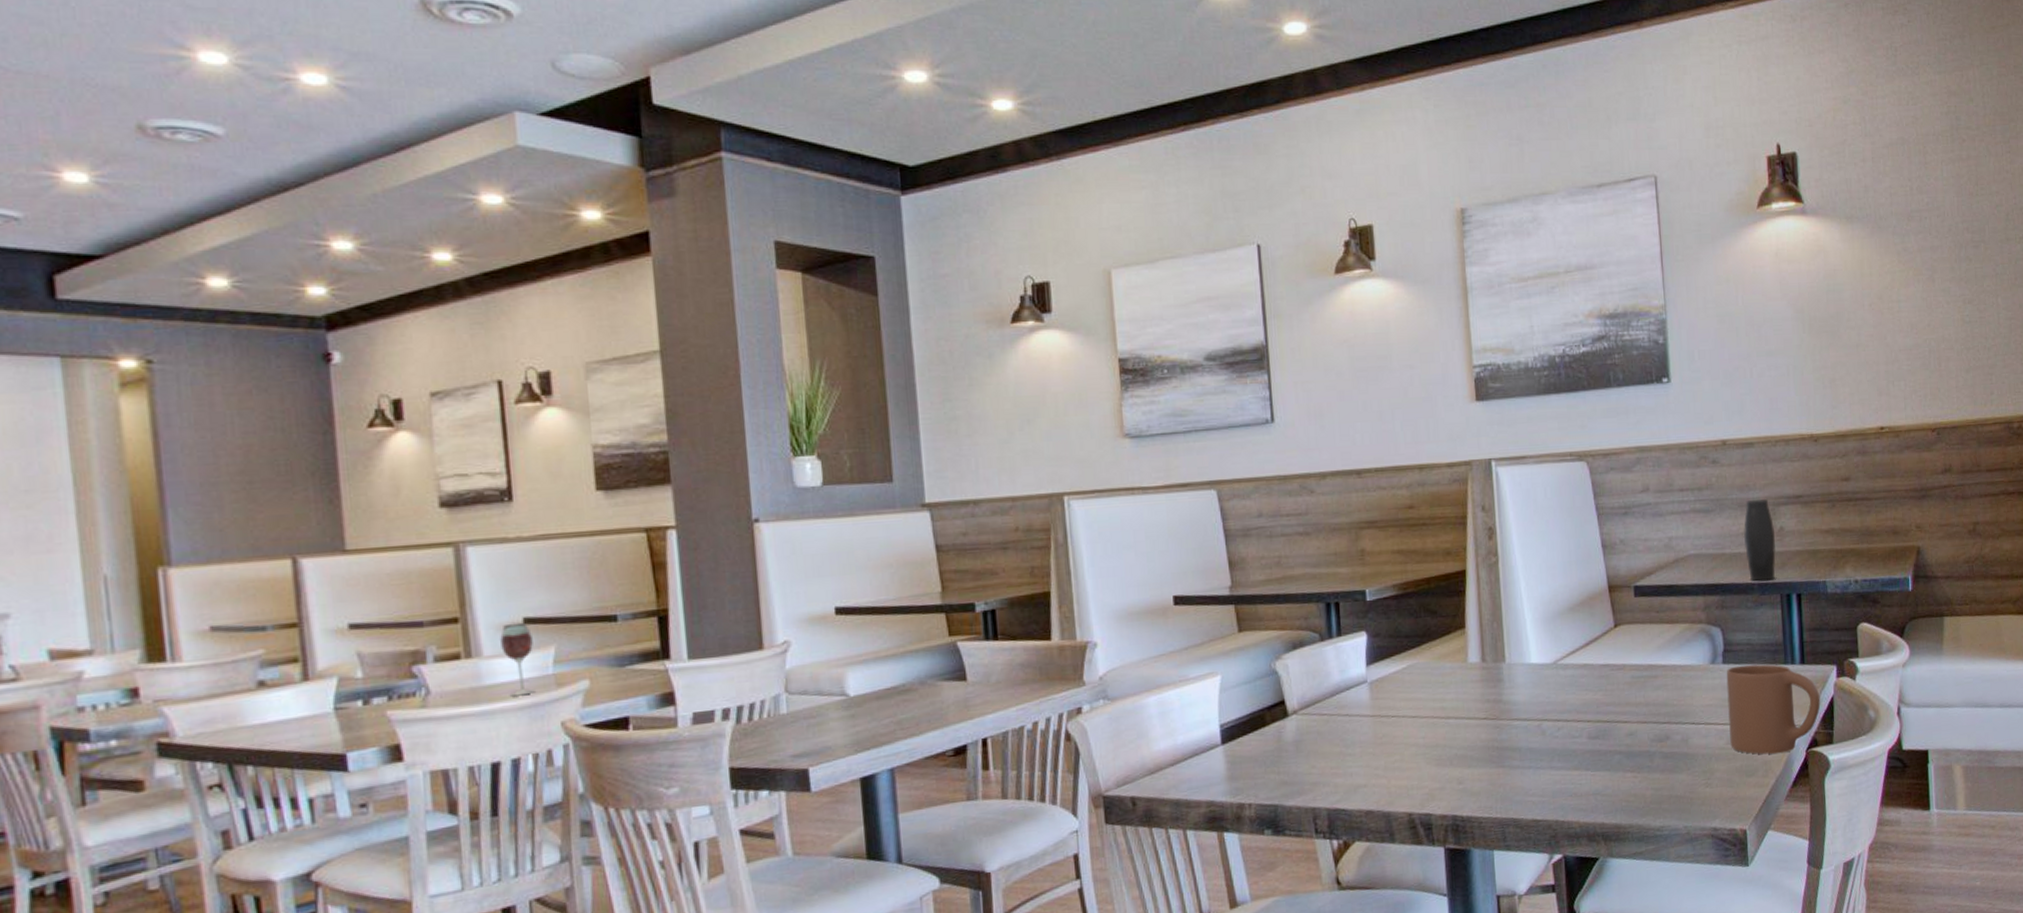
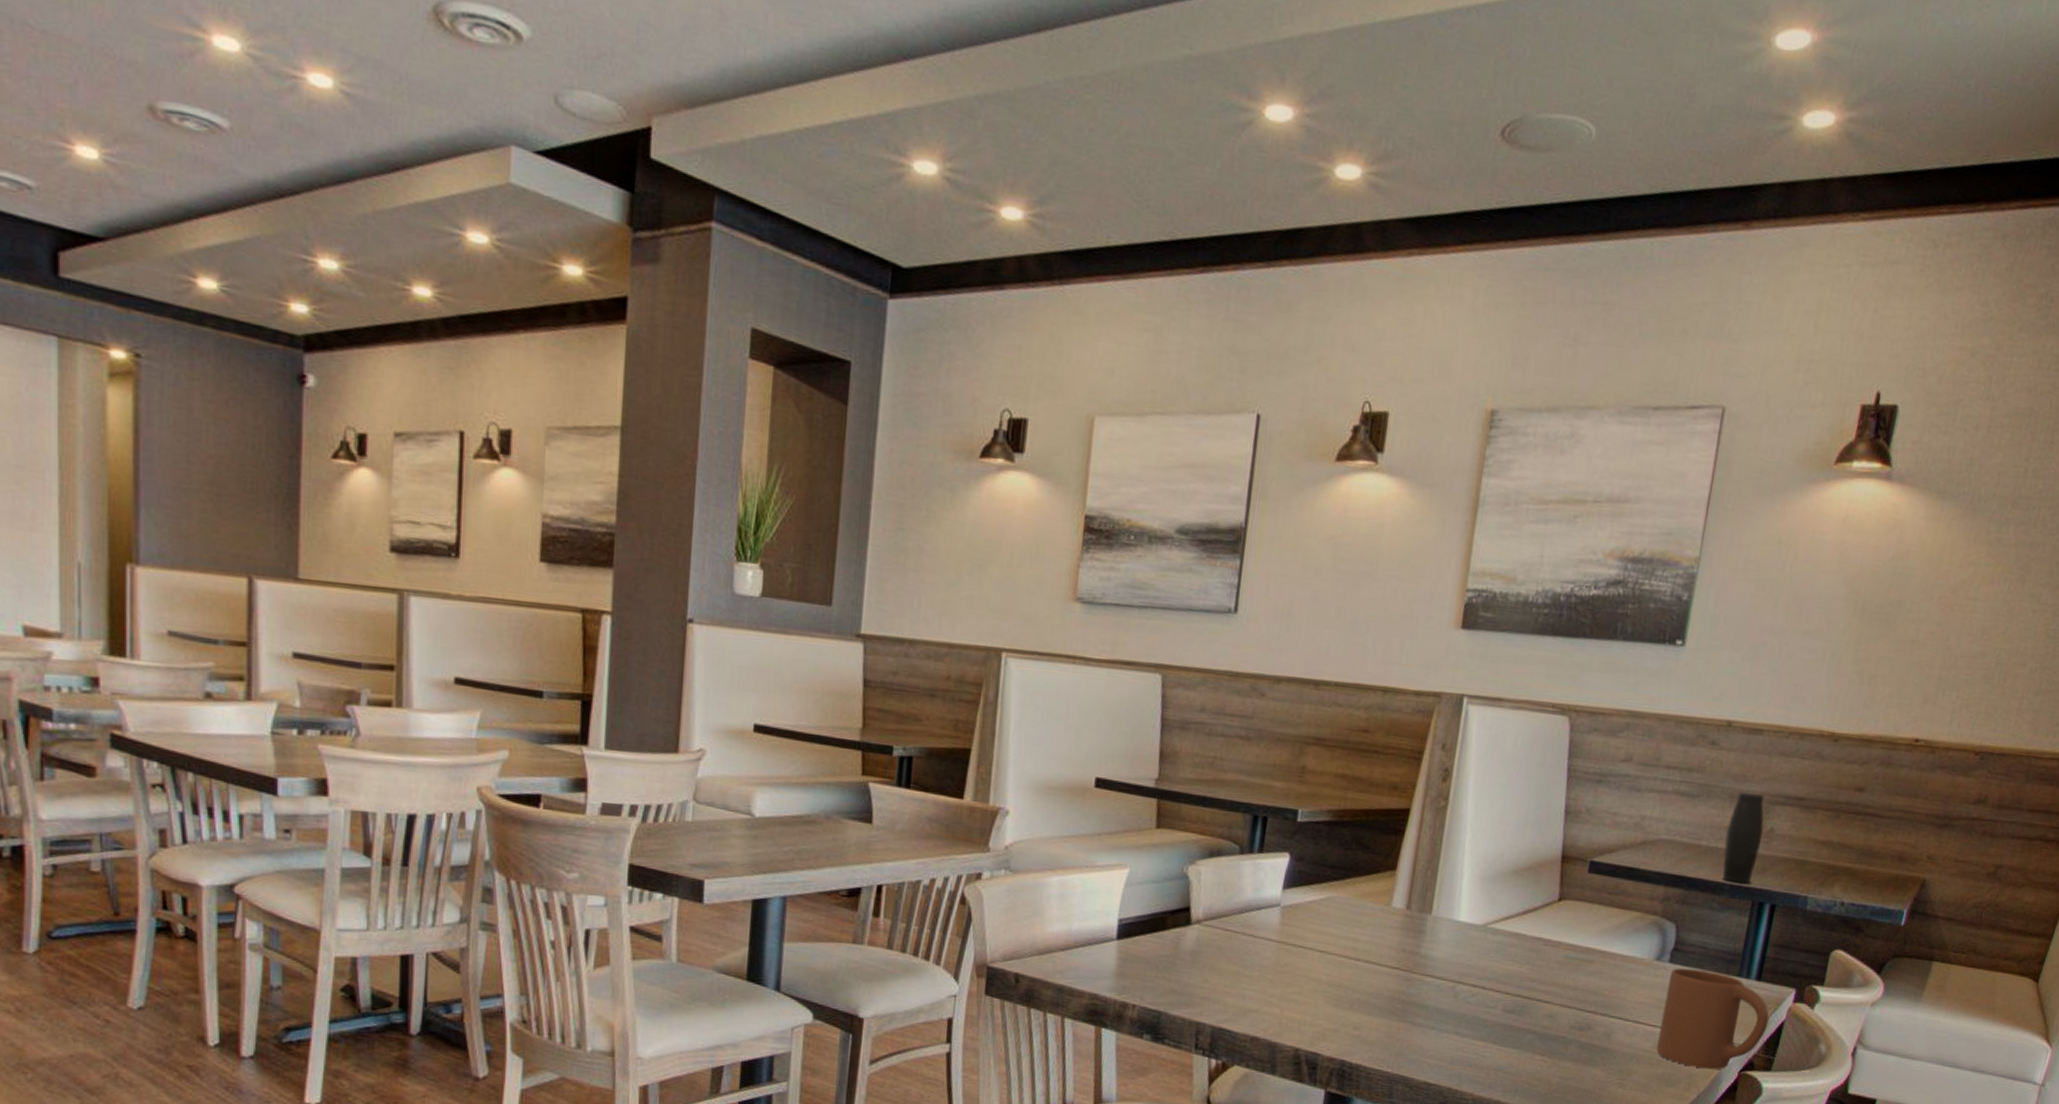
wineglass: present [500,622,537,697] -> none [431,681,461,755]

